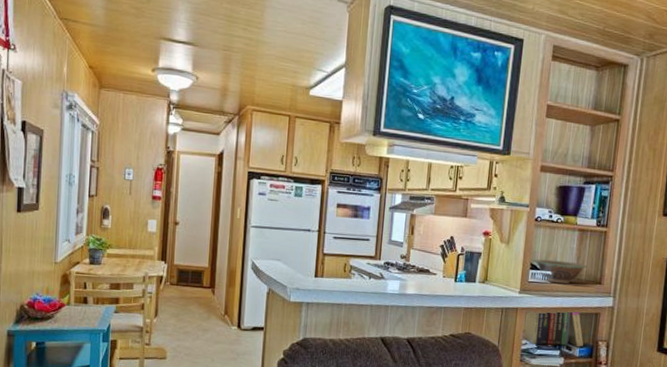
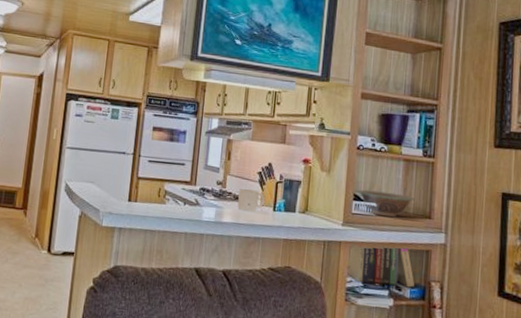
mug: none [421,262,446,284] -> present [238,189,265,212]

